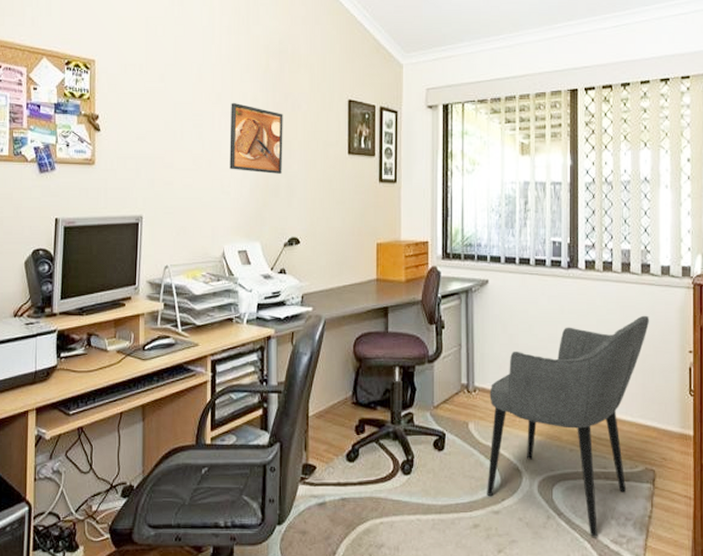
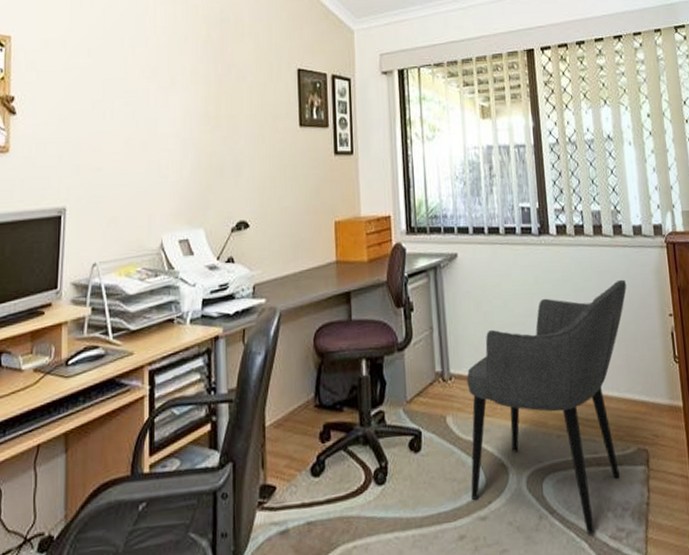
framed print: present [229,102,283,174] -> none [167,76,228,152]

